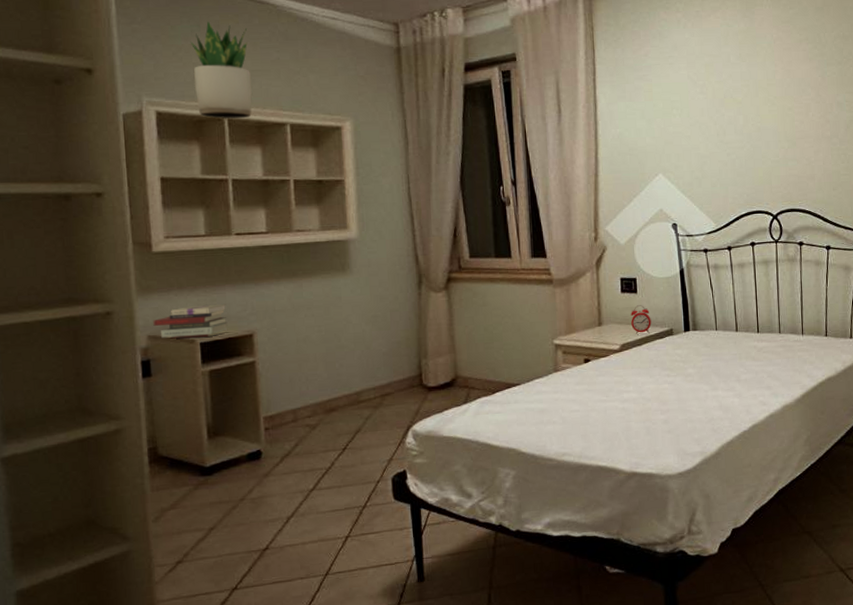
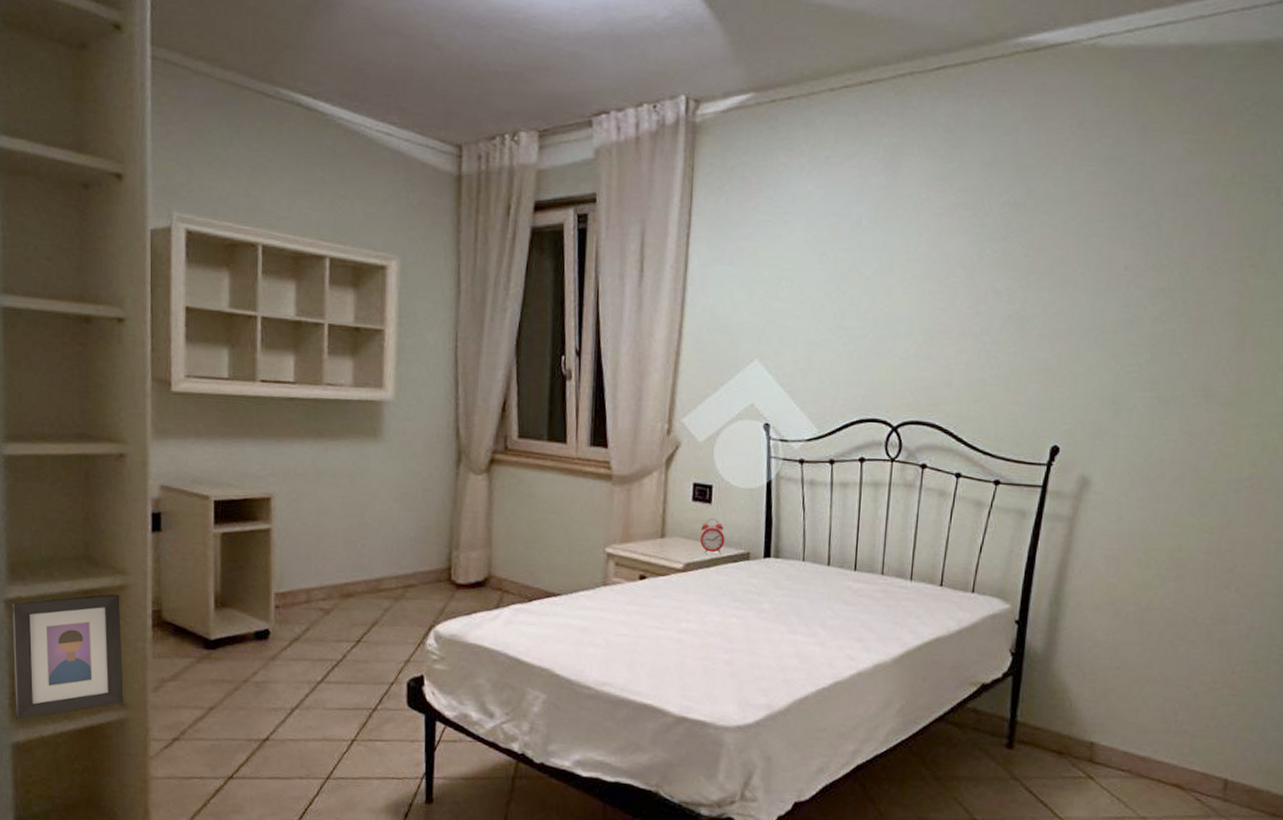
picture frame: none [8,438,126,568] -> present [12,593,123,720]
books: present [153,304,228,339] -> none [167,457,245,495]
planter: present [190,21,252,119] -> none [228,127,291,246]

